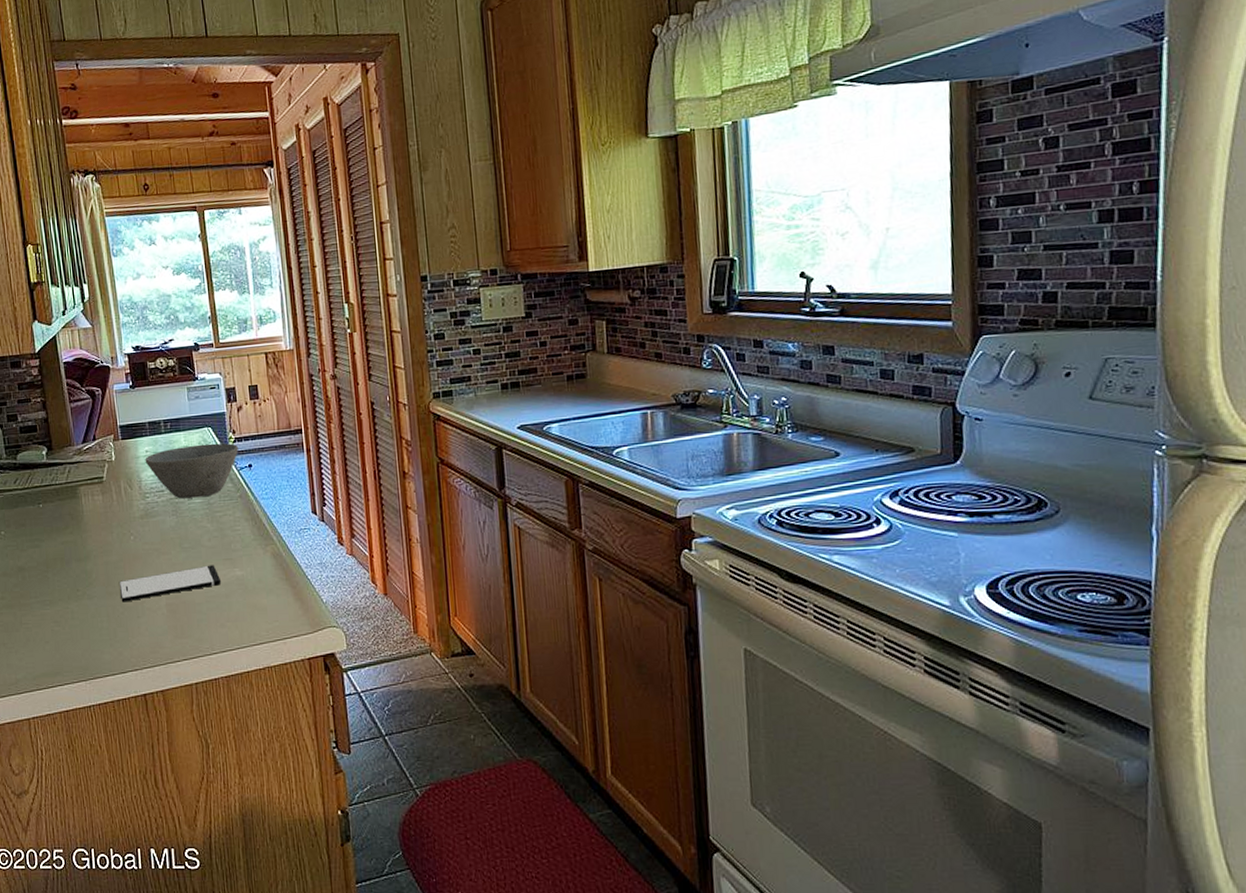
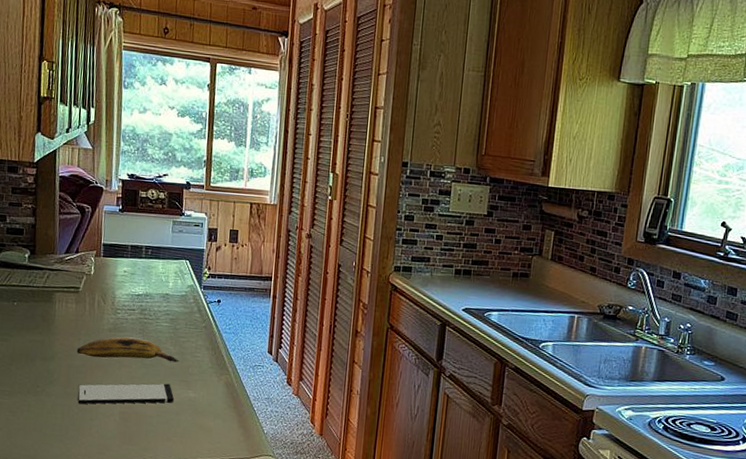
banana: none [111,520,220,550] -> present [76,336,180,363]
bowl: present [145,443,239,499] -> none [122,273,212,322]

